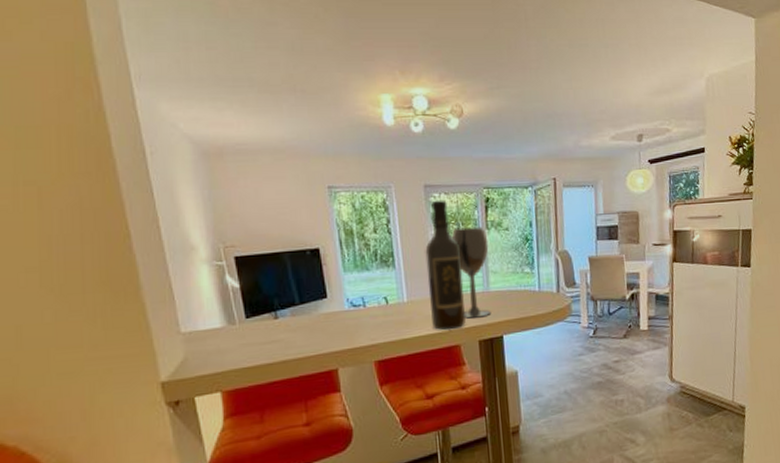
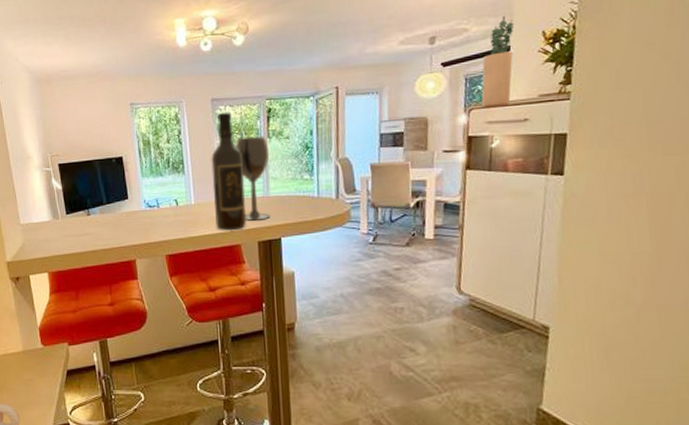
vase: none [683,120,707,205] -> present [481,16,514,108]

